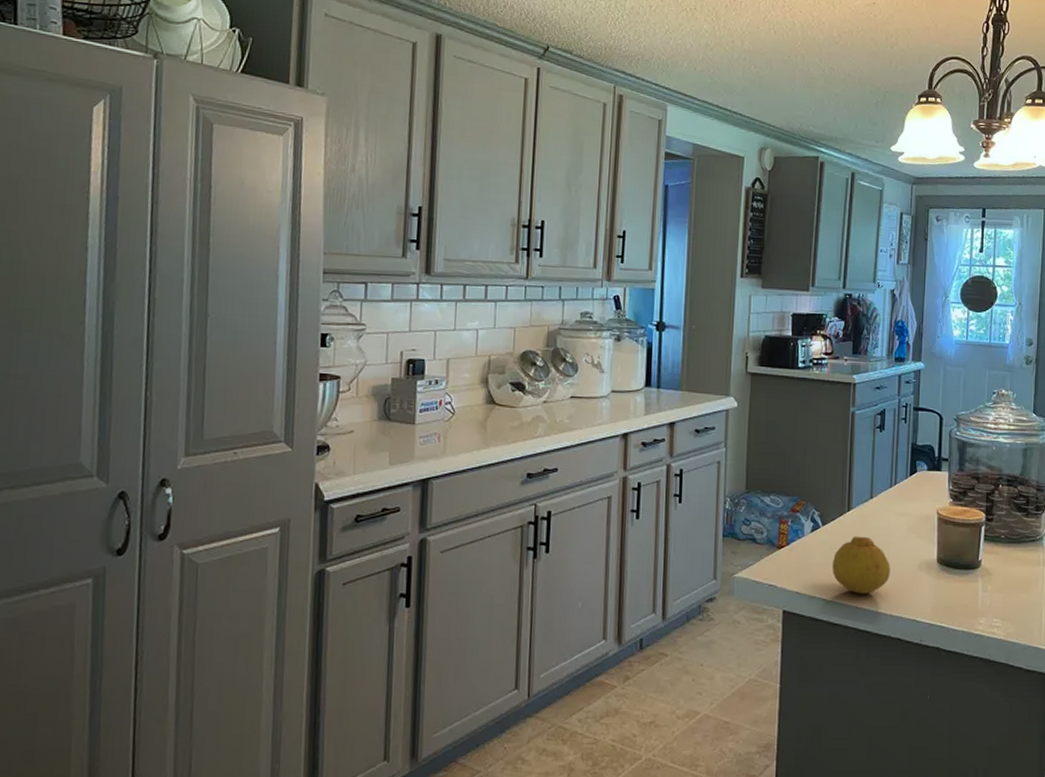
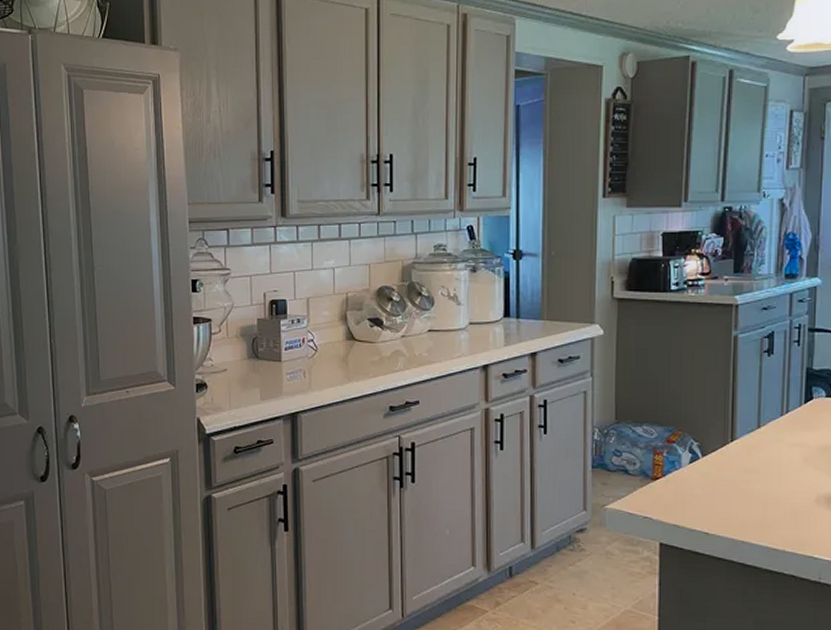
fruit: present [832,536,890,594] -> none [714,467,782,528]

